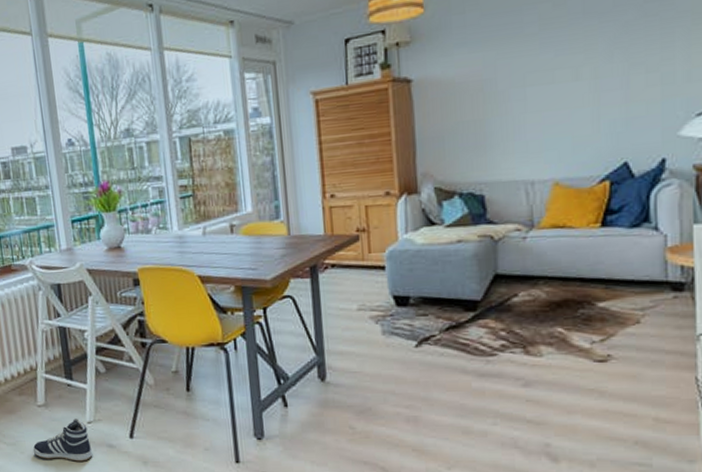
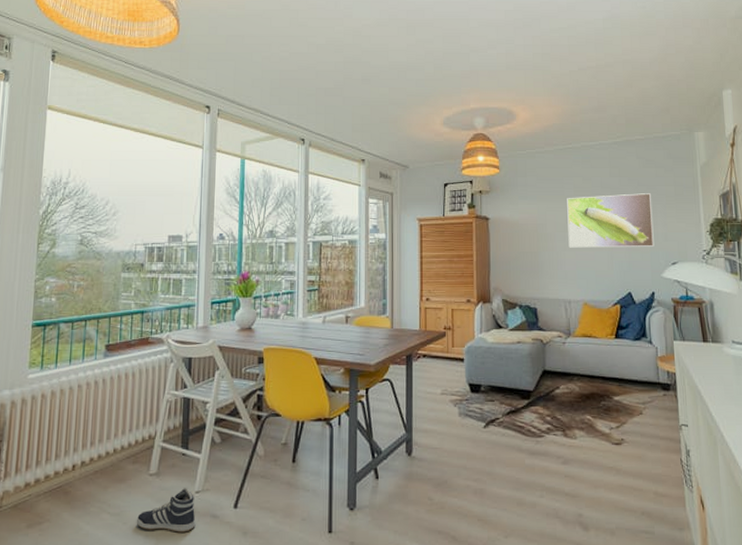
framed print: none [528,12,668,108] -> present [567,193,654,248]

